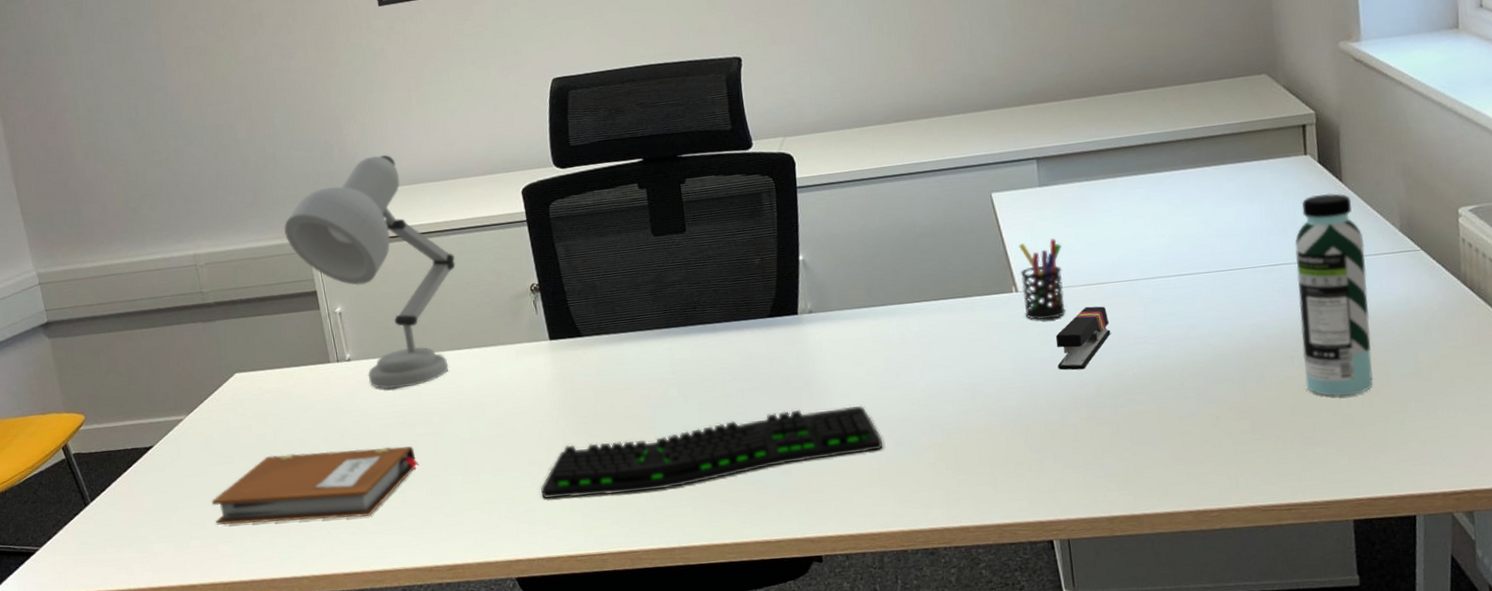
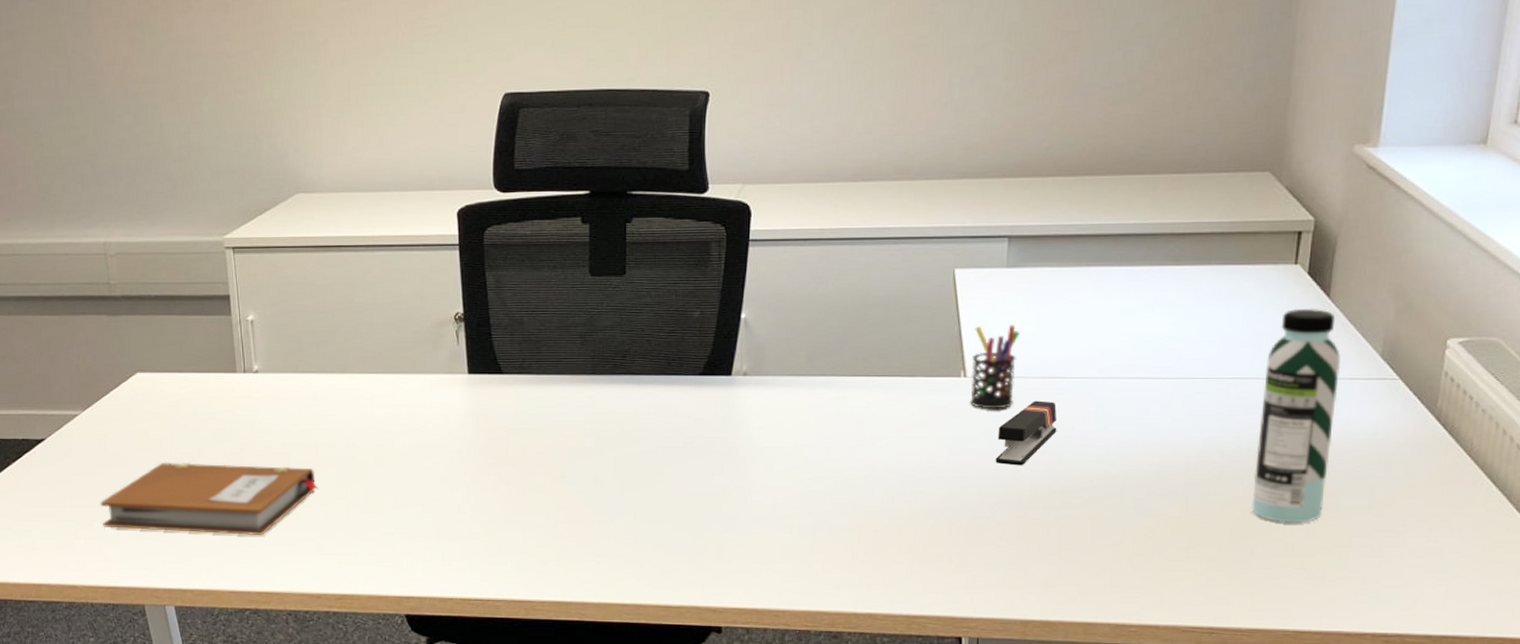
desk lamp: present [284,155,456,390] -> none [202,157,378,407]
keyboard: present [541,405,883,499] -> none [440,475,801,541]

